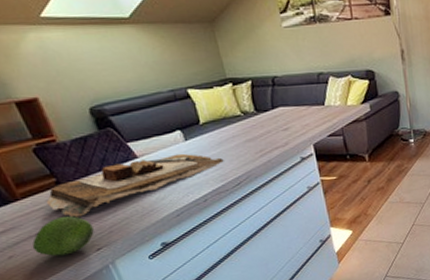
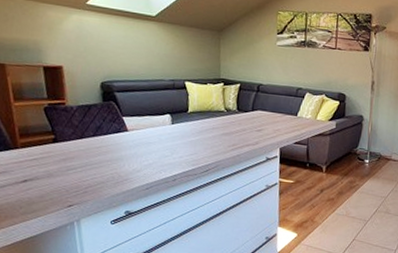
fruit: present [32,216,94,257] -> none [14,169,72,206]
cutting board: present [46,153,224,217] -> none [39,133,200,174]

